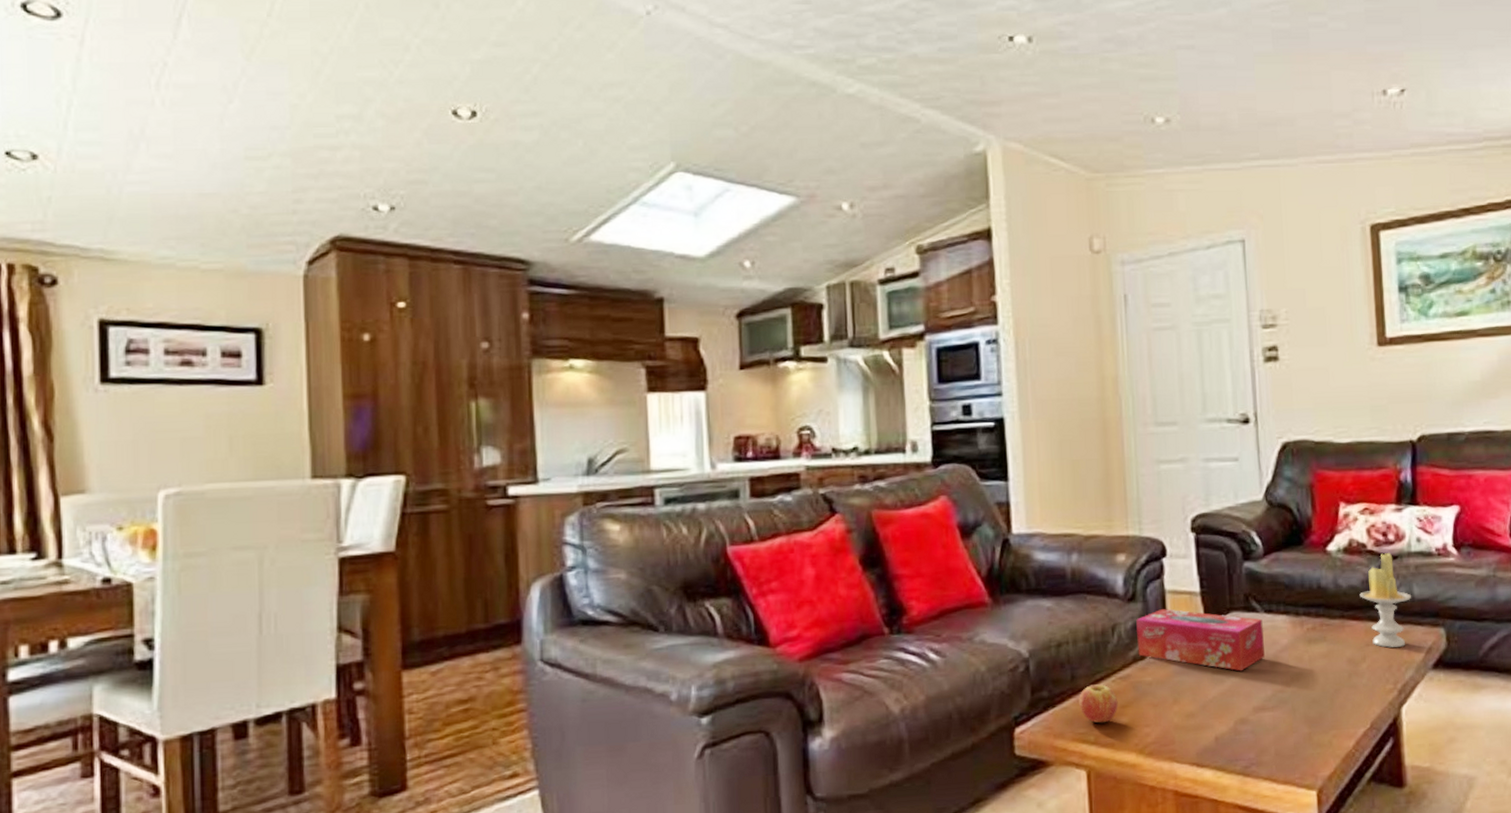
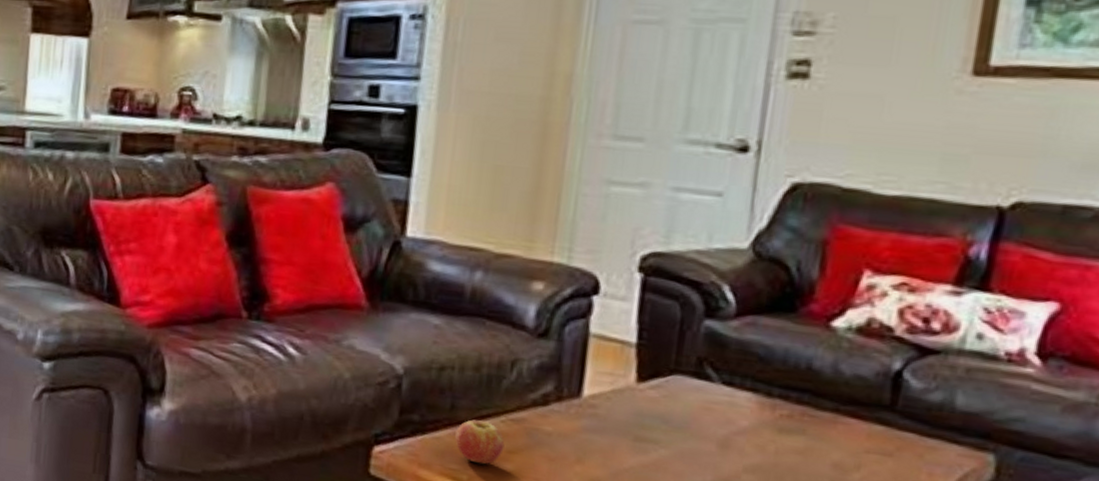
tissue box: present [1136,609,1265,672] -> none [540,353,718,446]
candle: present [1360,553,1412,648] -> none [869,343,952,465]

